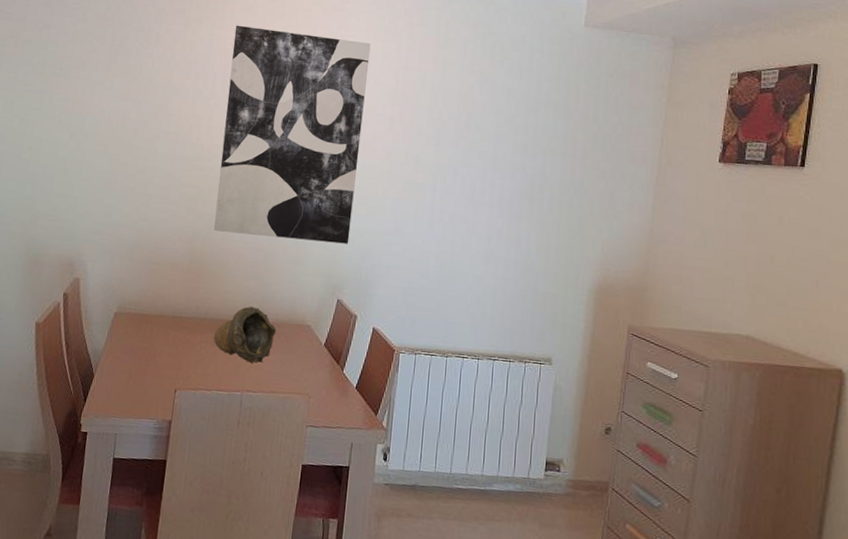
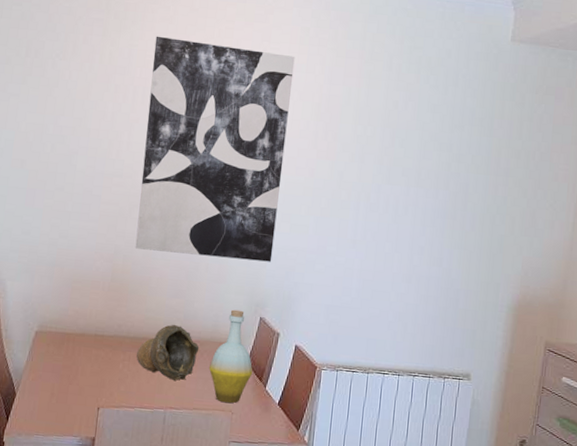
bottle: none [286,291,330,387] -> present [209,309,253,404]

